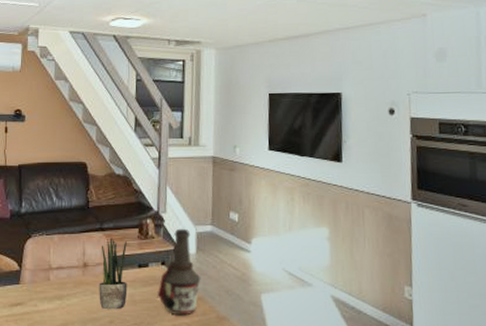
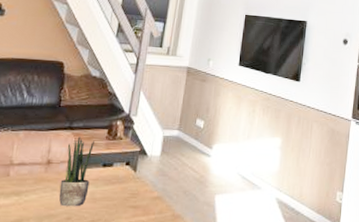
bottle: present [157,228,201,316] -> none [117,131,162,214]

